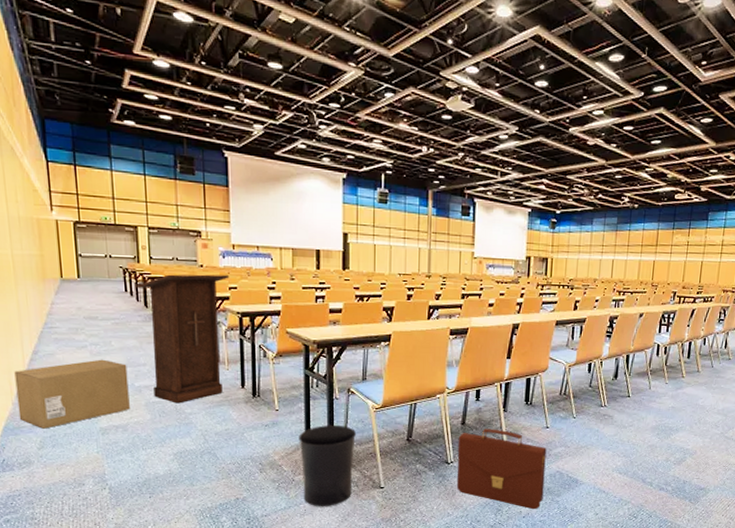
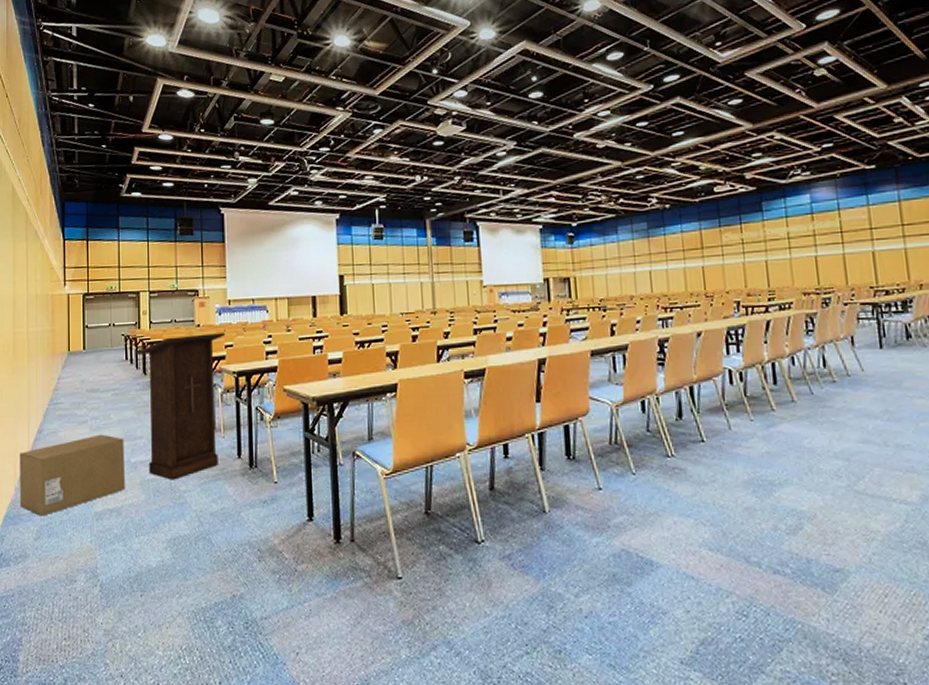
waste bin: present [298,424,357,506] -> none [300,497,366,605]
briefcase: present [456,428,547,510] -> none [487,494,609,606]

